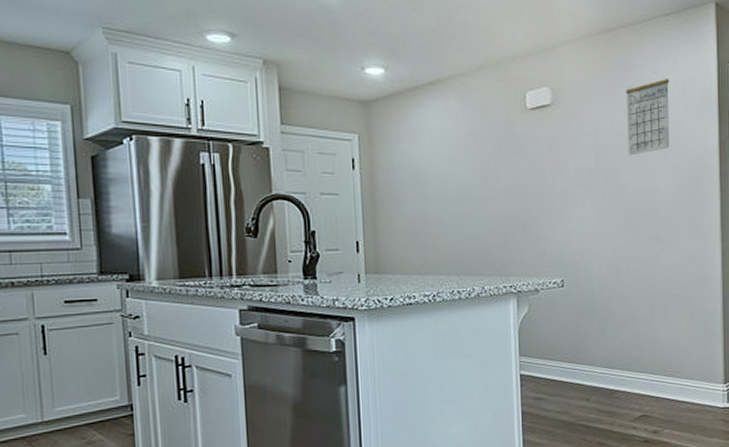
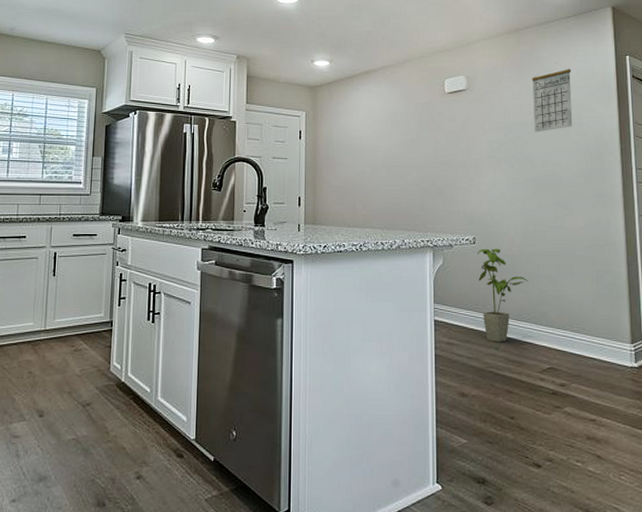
house plant: none [566,291,621,394] -> present [477,248,528,342]

